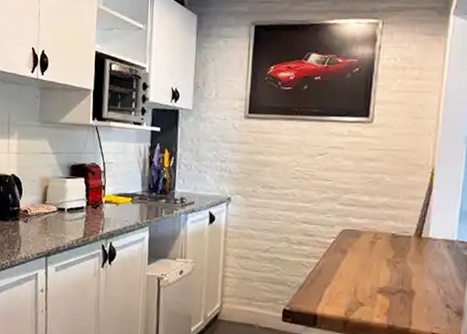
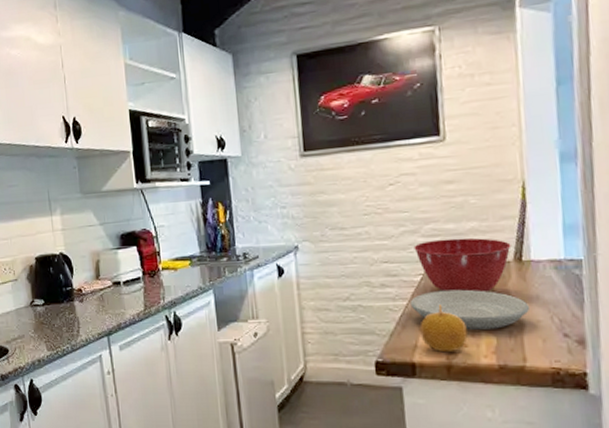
plate: none [321,253,421,294] -> present [410,289,529,331]
fruit: none [326,266,367,309] -> present [420,305,469,353]
mixing bowl: none [331,208,414,261] -> present [413,237,511,293]

